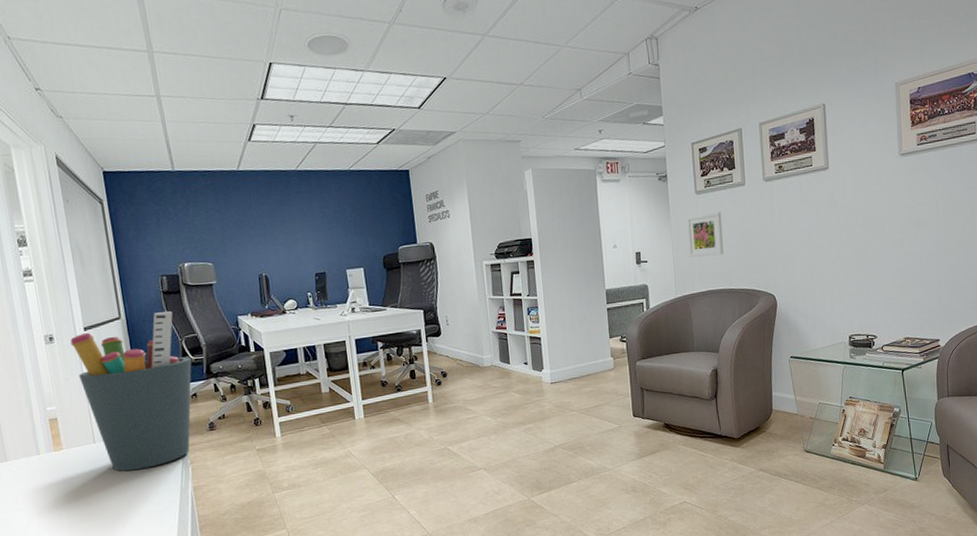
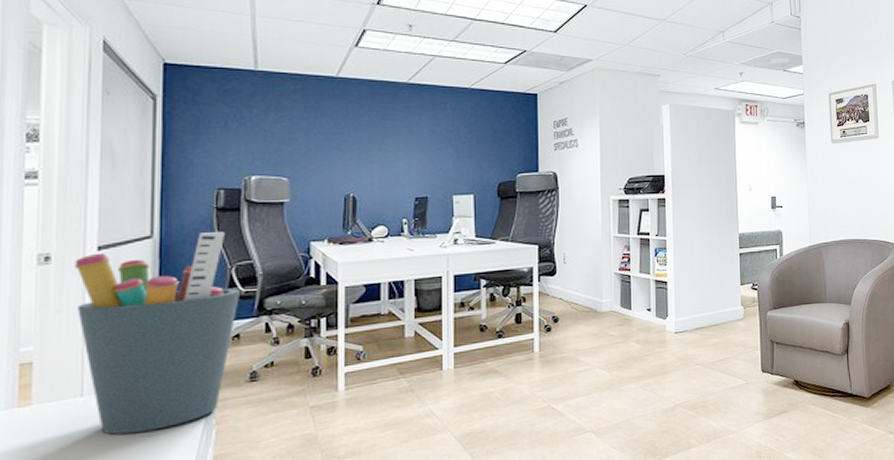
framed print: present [686,211,724,258] -> none [822,162,858,206]

